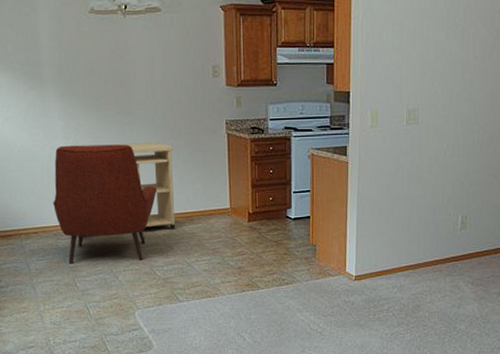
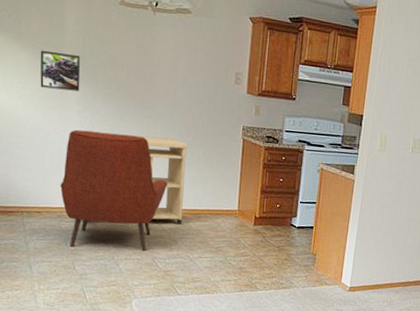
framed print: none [19,70,61,108] -> present [40,50,81,92]

